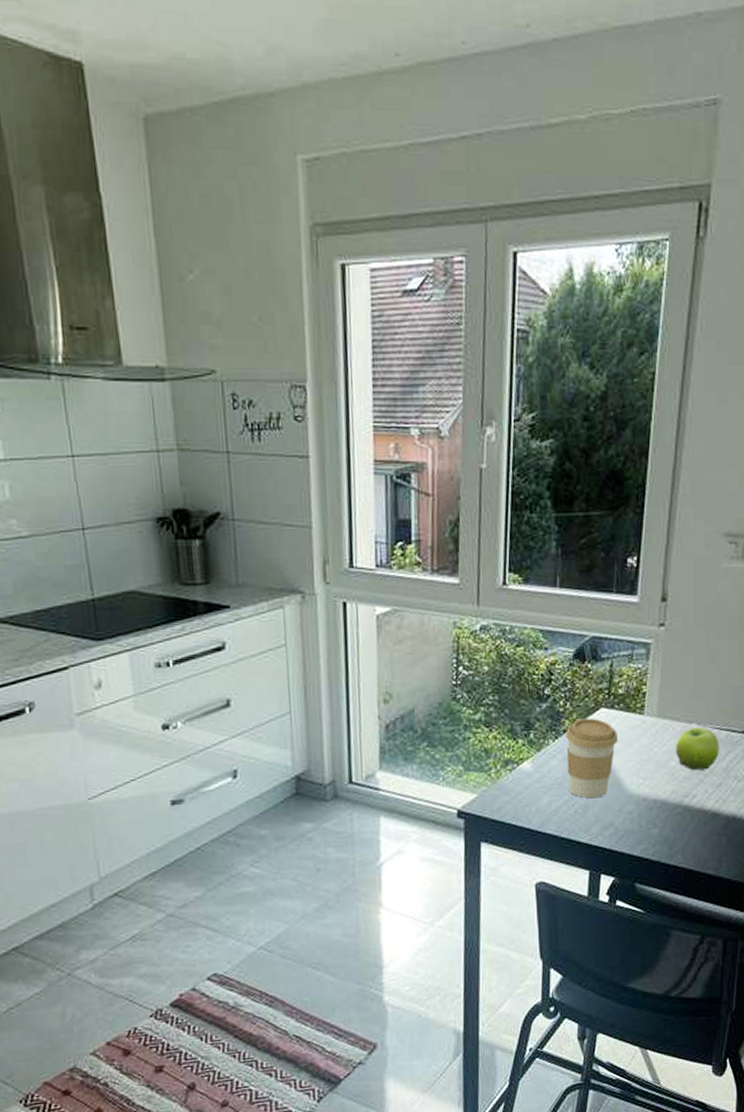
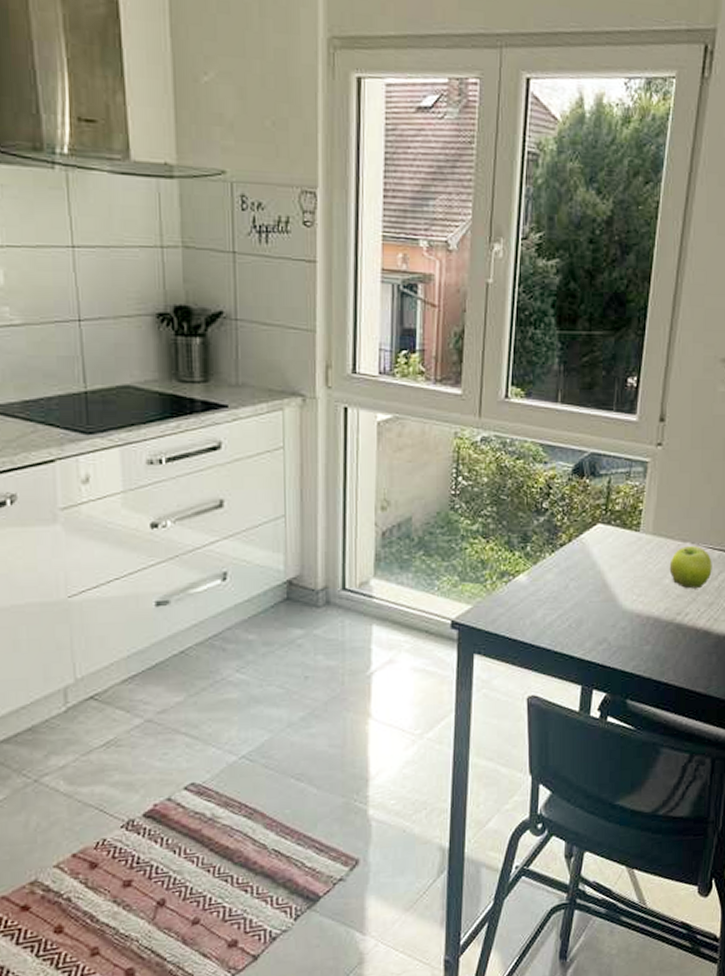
coffee cup: present [566,718,618,799] -> none [562,533,613,613]

